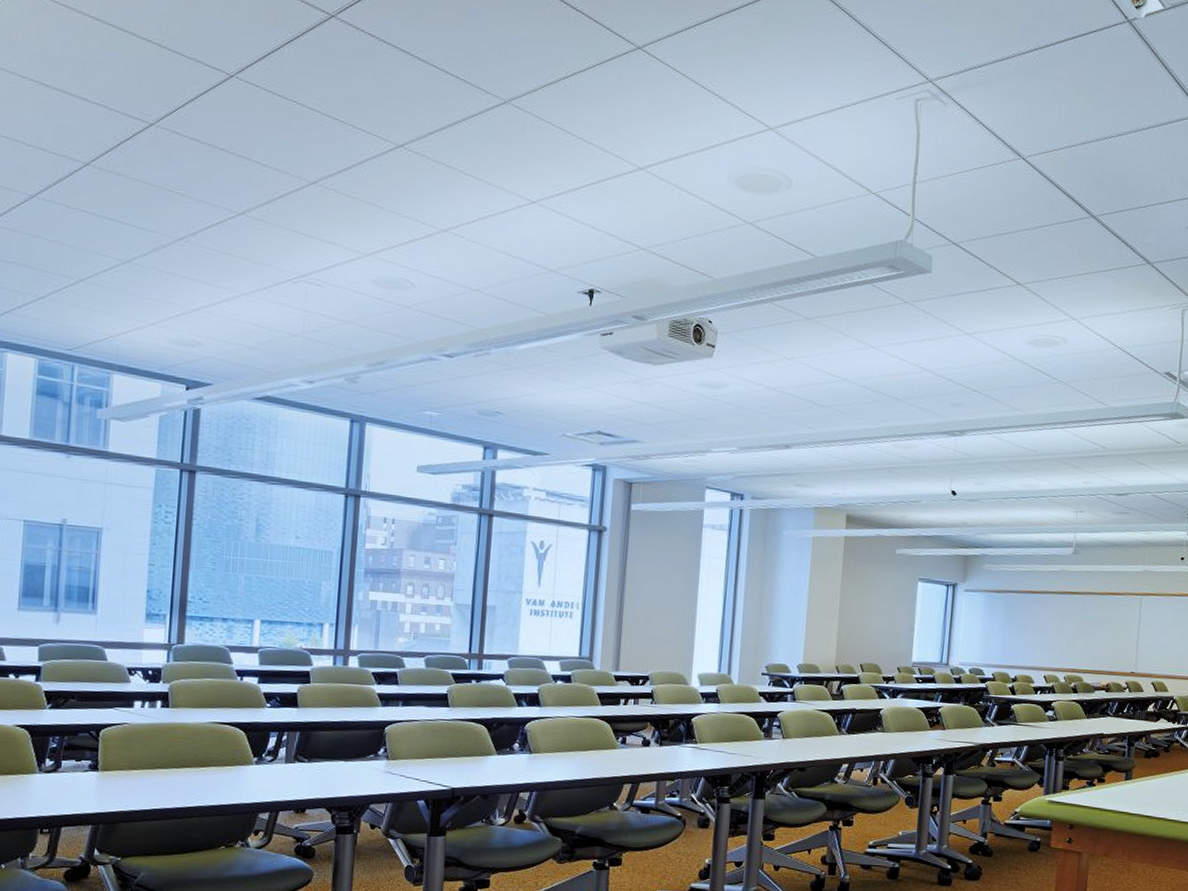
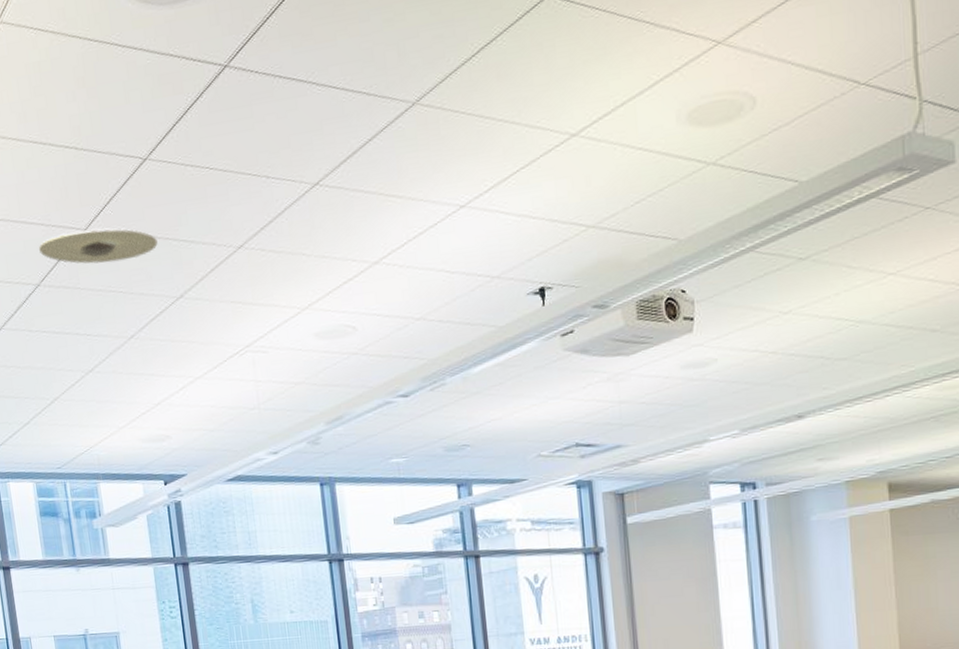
recessed light: none [95,121,229,165] -> present [38,228,158,264]

